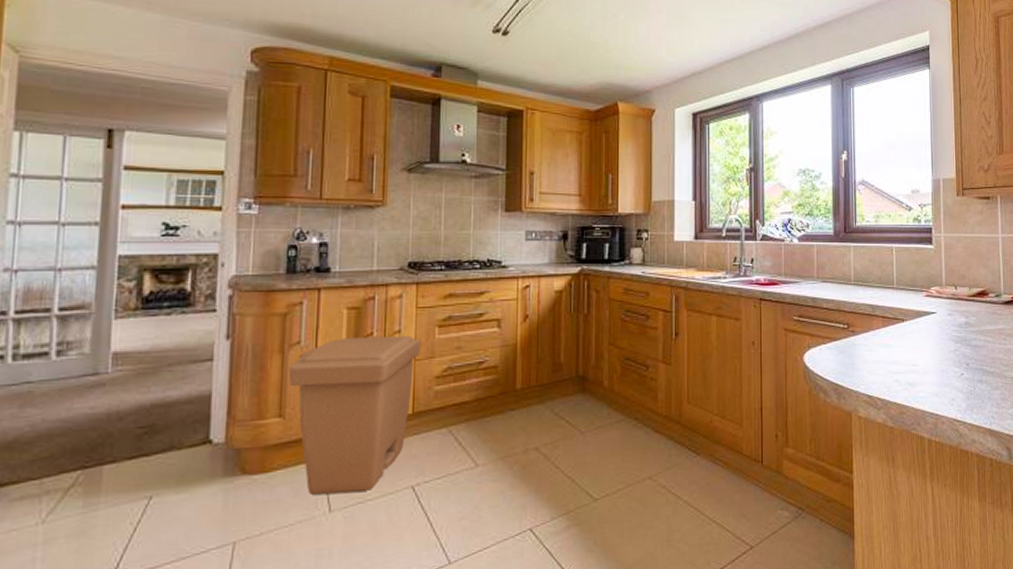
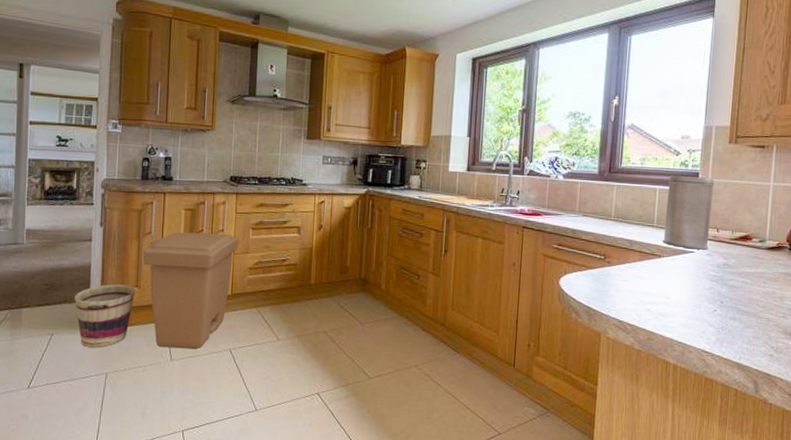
basket: none [186,415,278,510] -> present [75,284,135,348]
canister: none [903,232,949,310] -> present [662,176,715,250]

